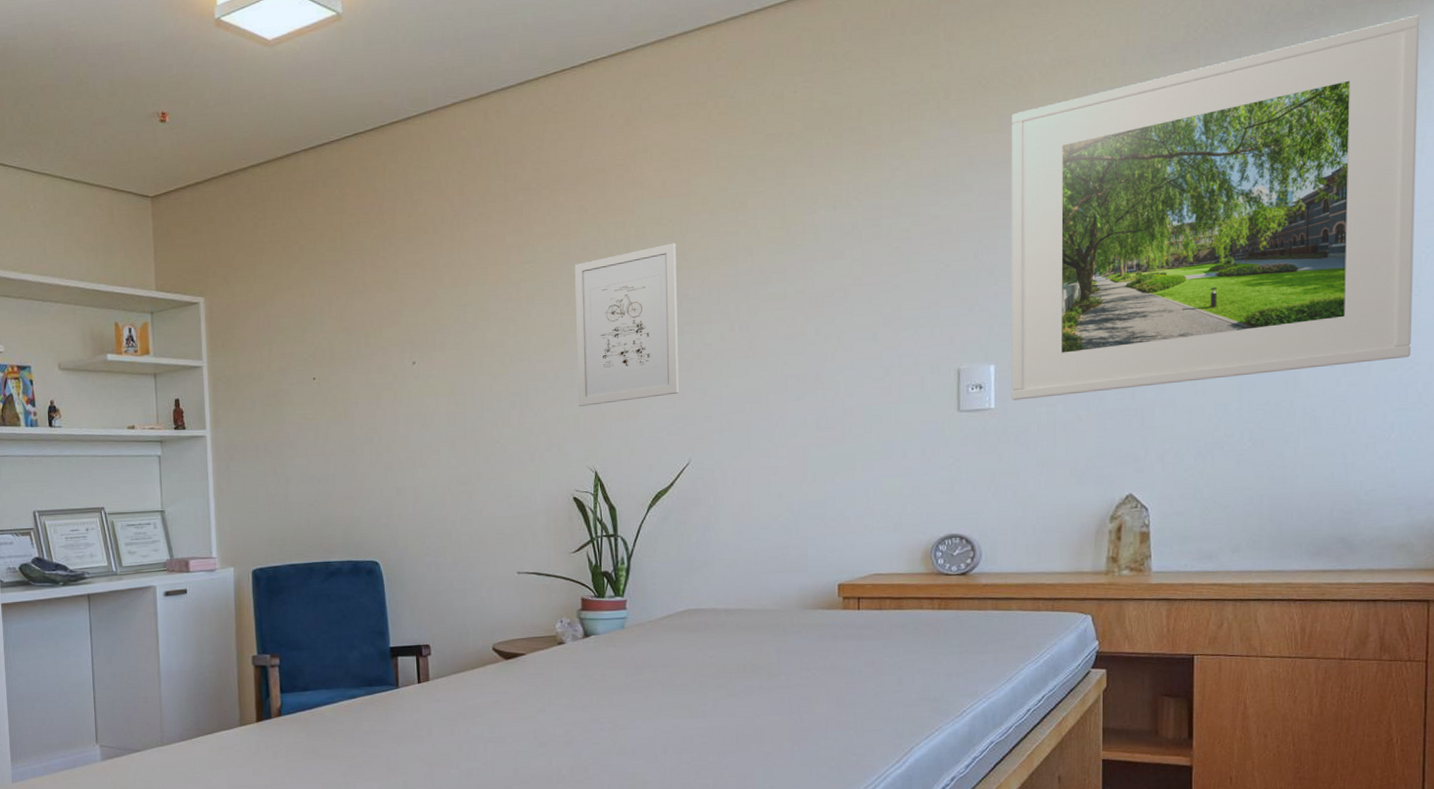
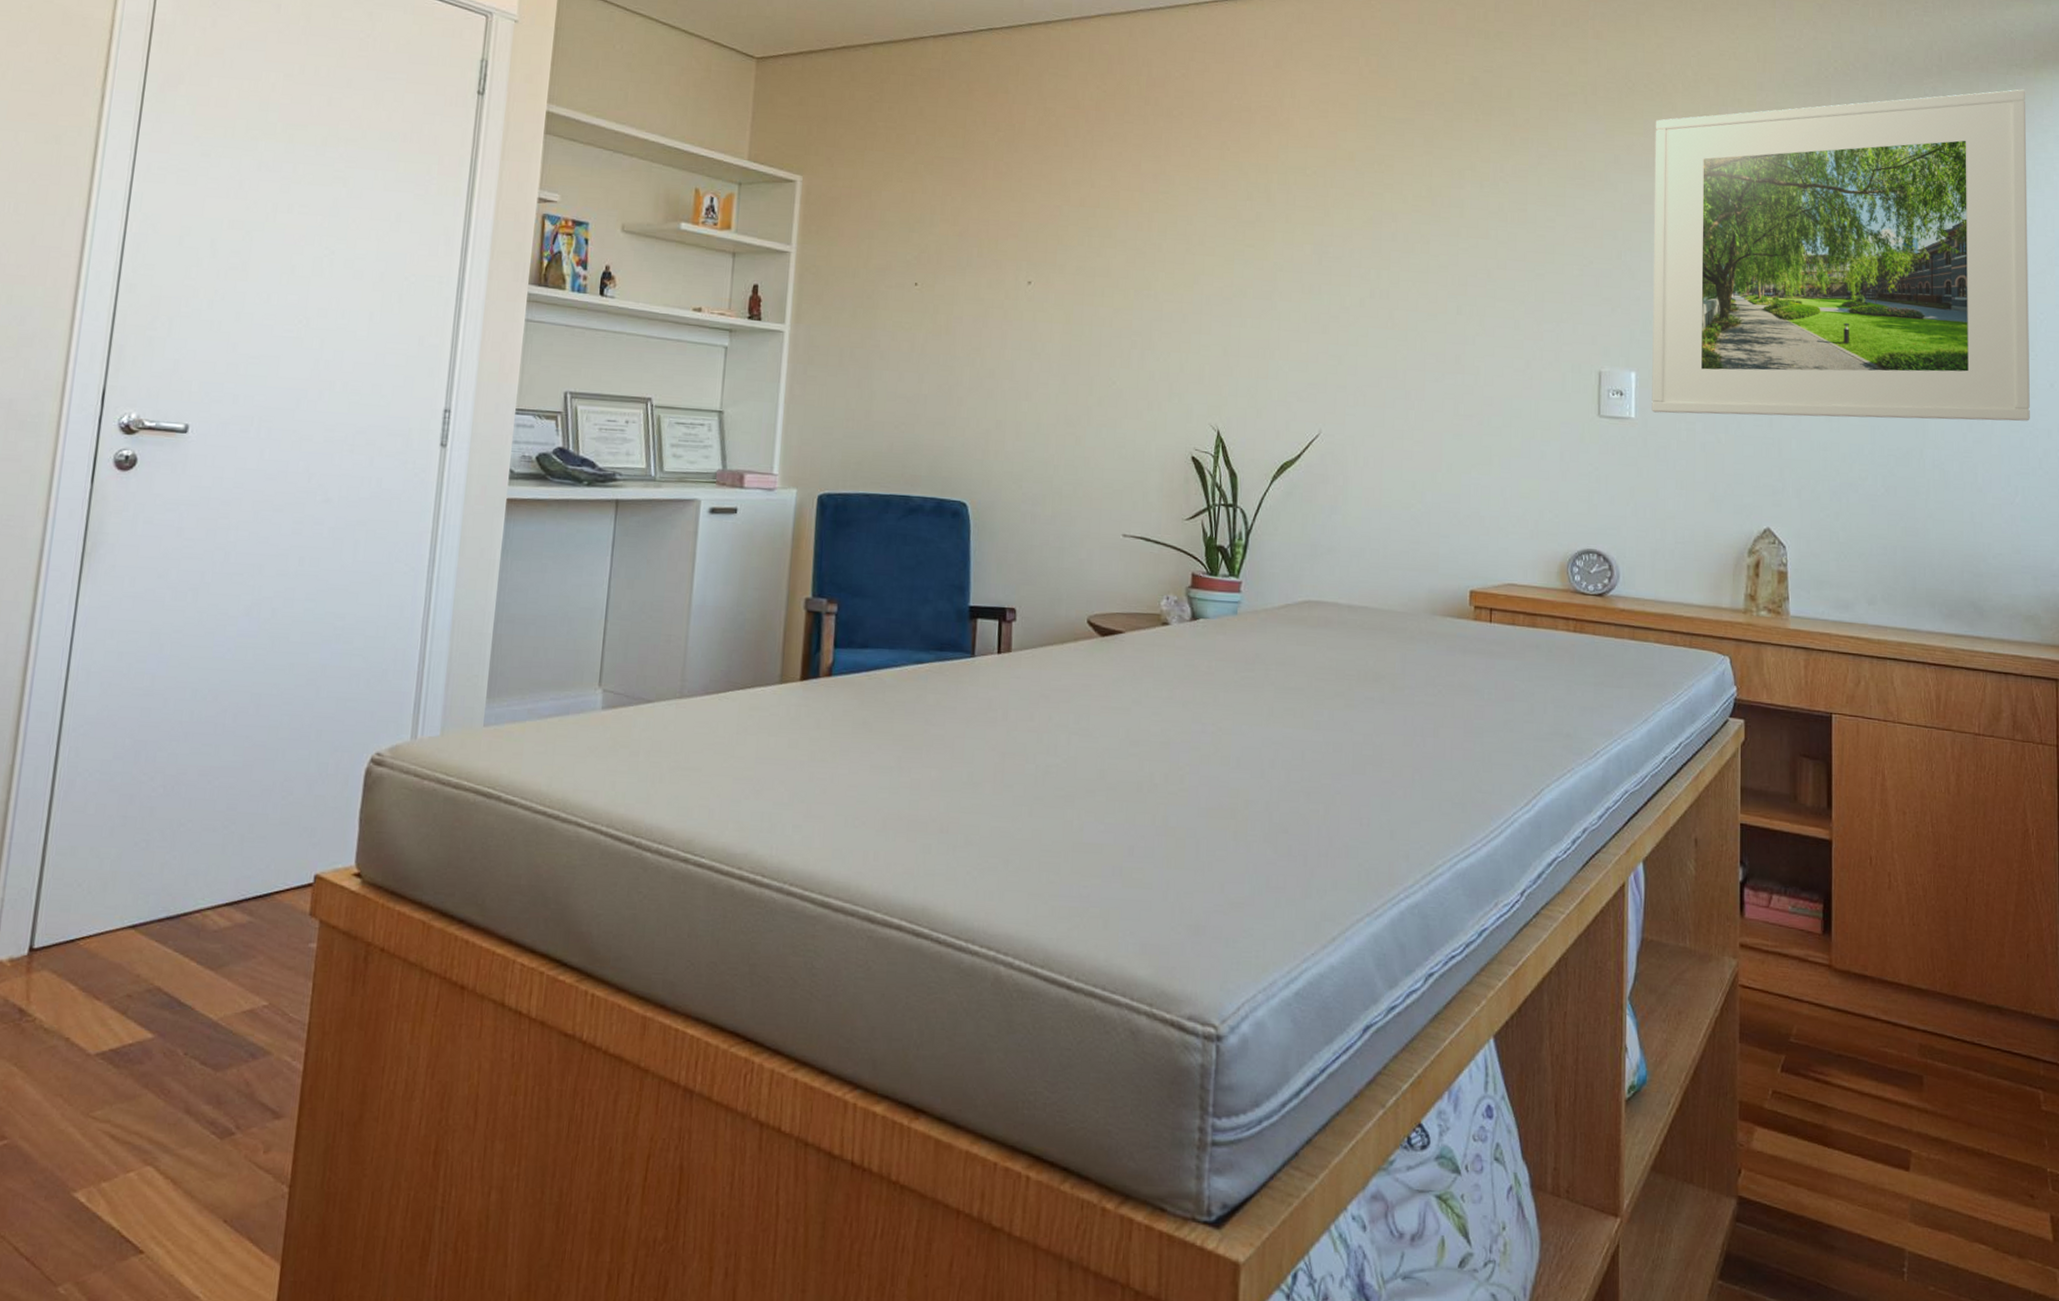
wall art: present [574,243,679,406] -> none [1205,195,1319,357]

